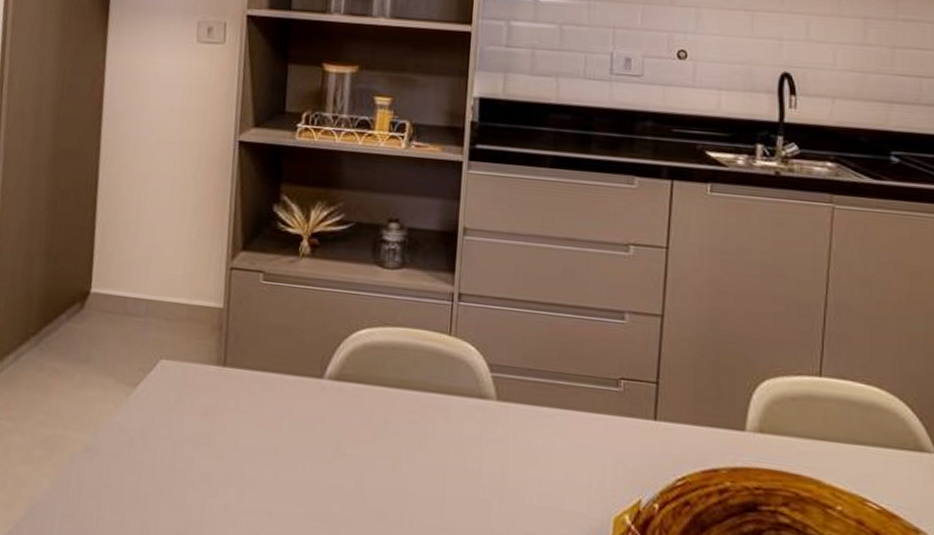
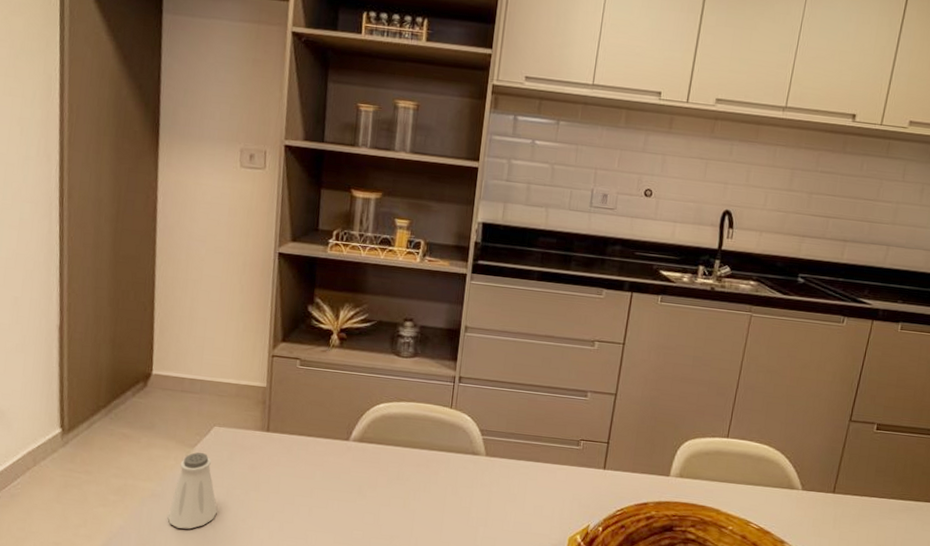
saltshaker: none [101,393,162,497] -> present [167,452,218,530]

